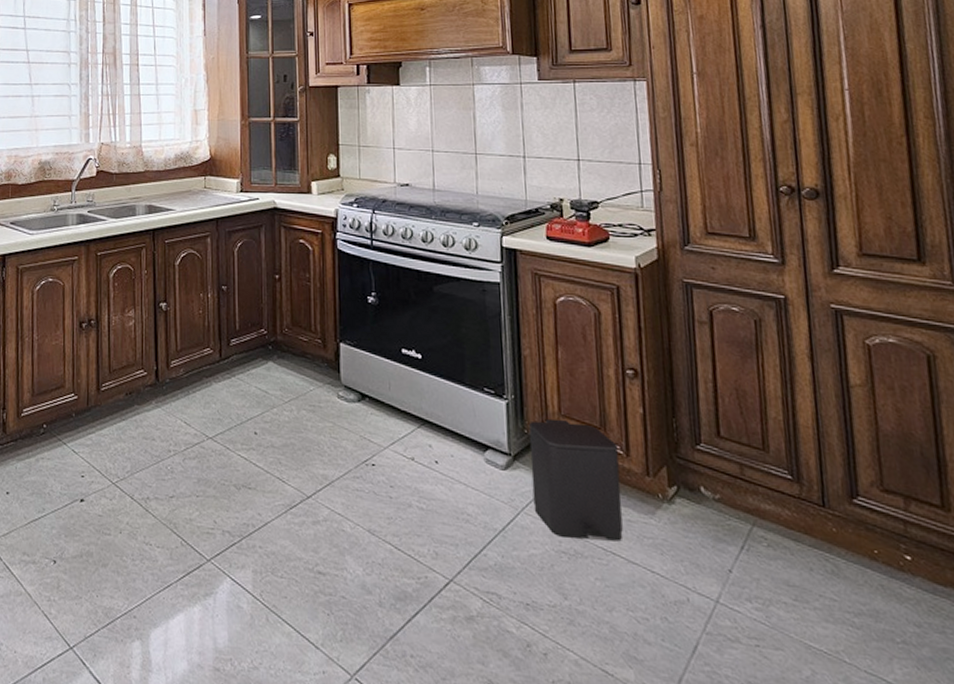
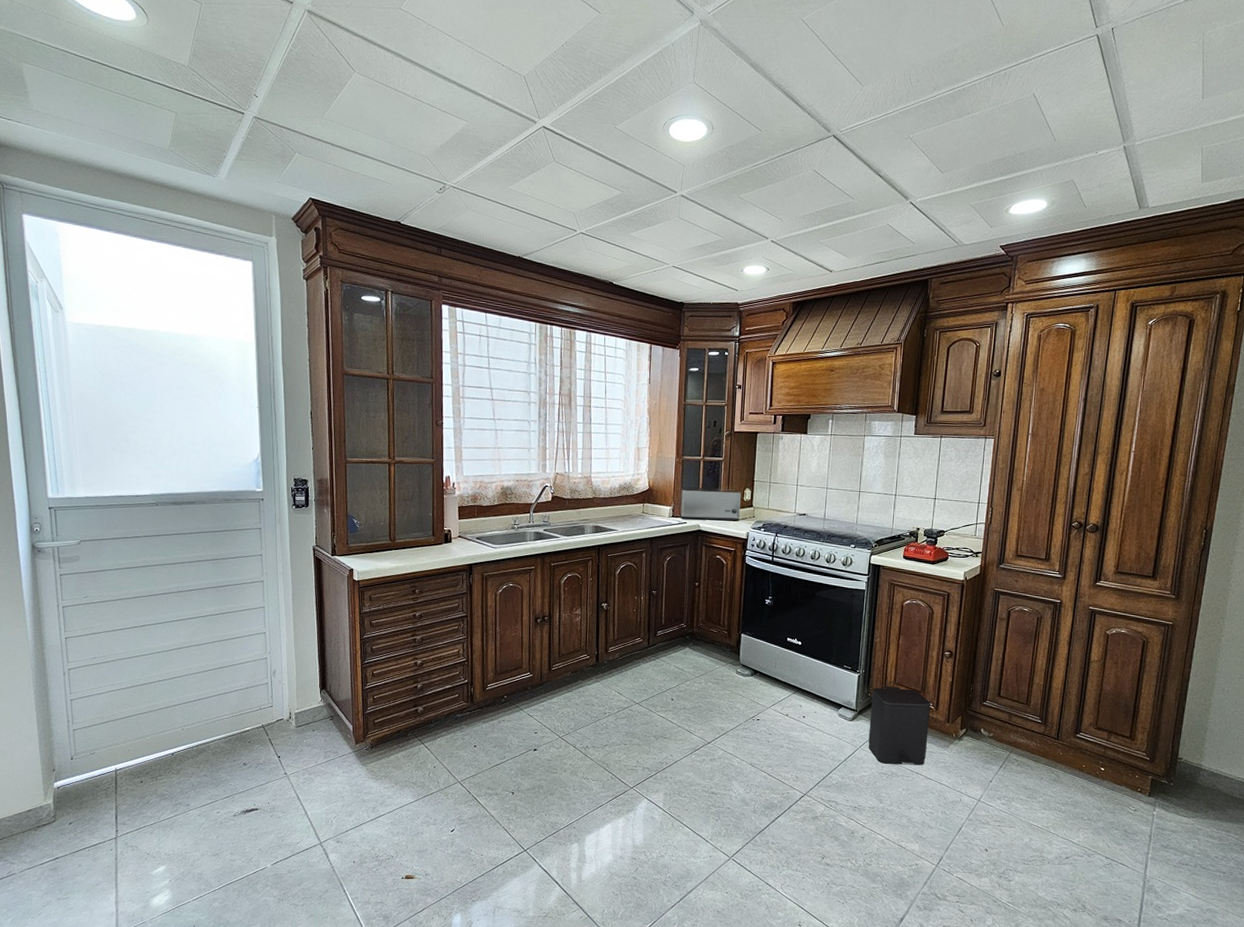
toaster: none [248,155,325,196] -> present [679,487,742,522]

